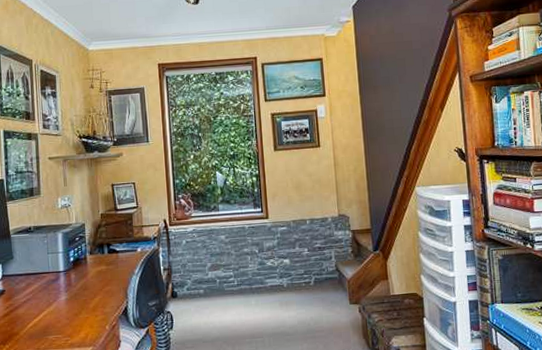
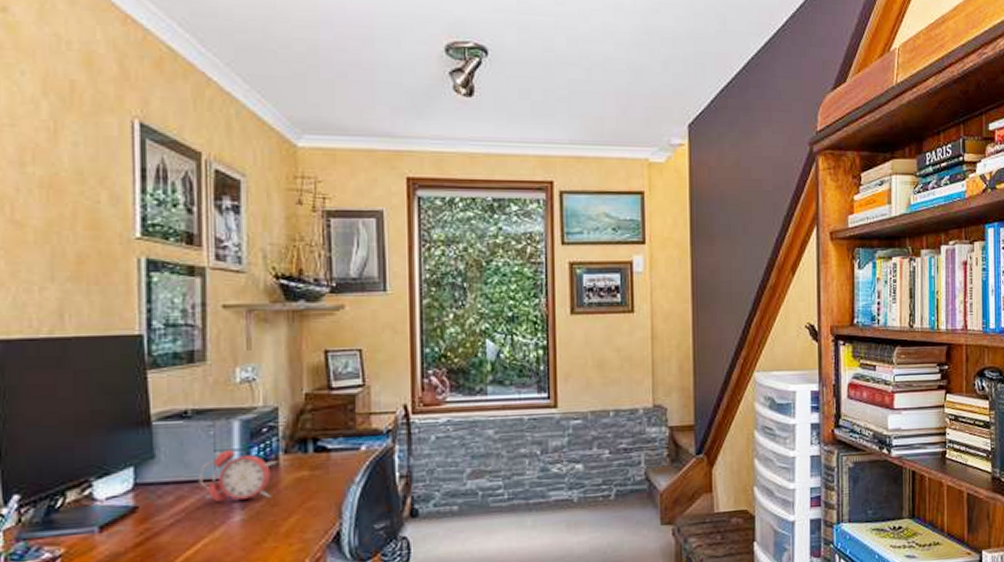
alarm clock: none [39,253,86,287] -> present [199,450,278,503]

